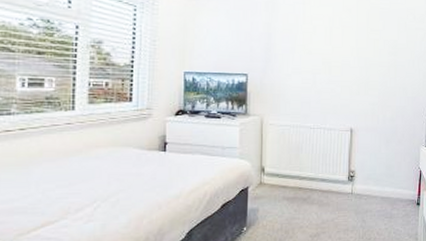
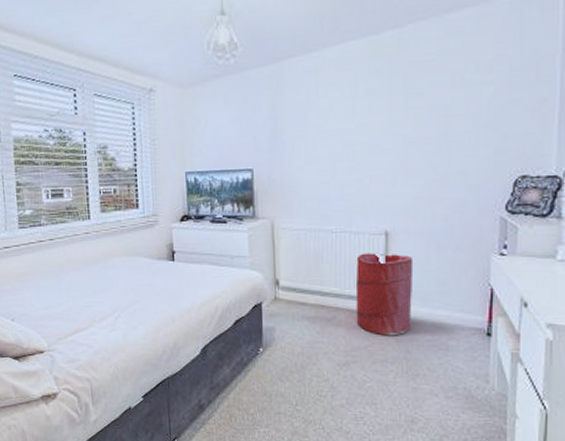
laundry hamper: none [326,145,370,210] -> present [355,253,414,336]

